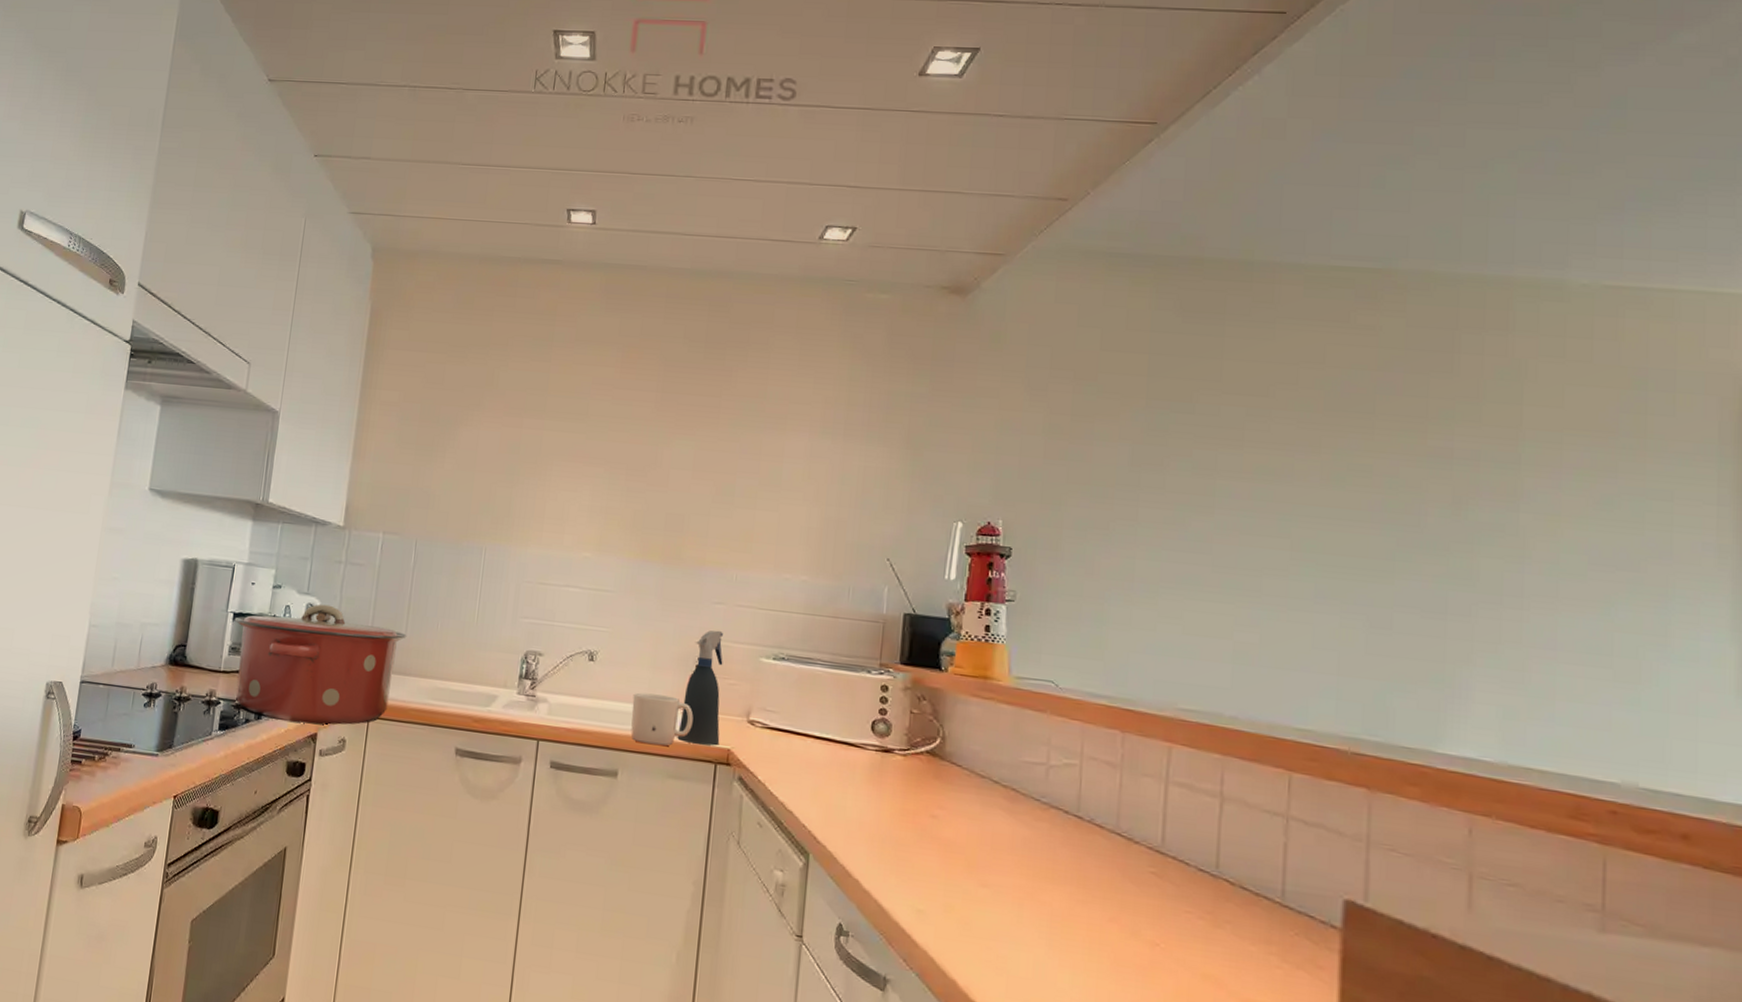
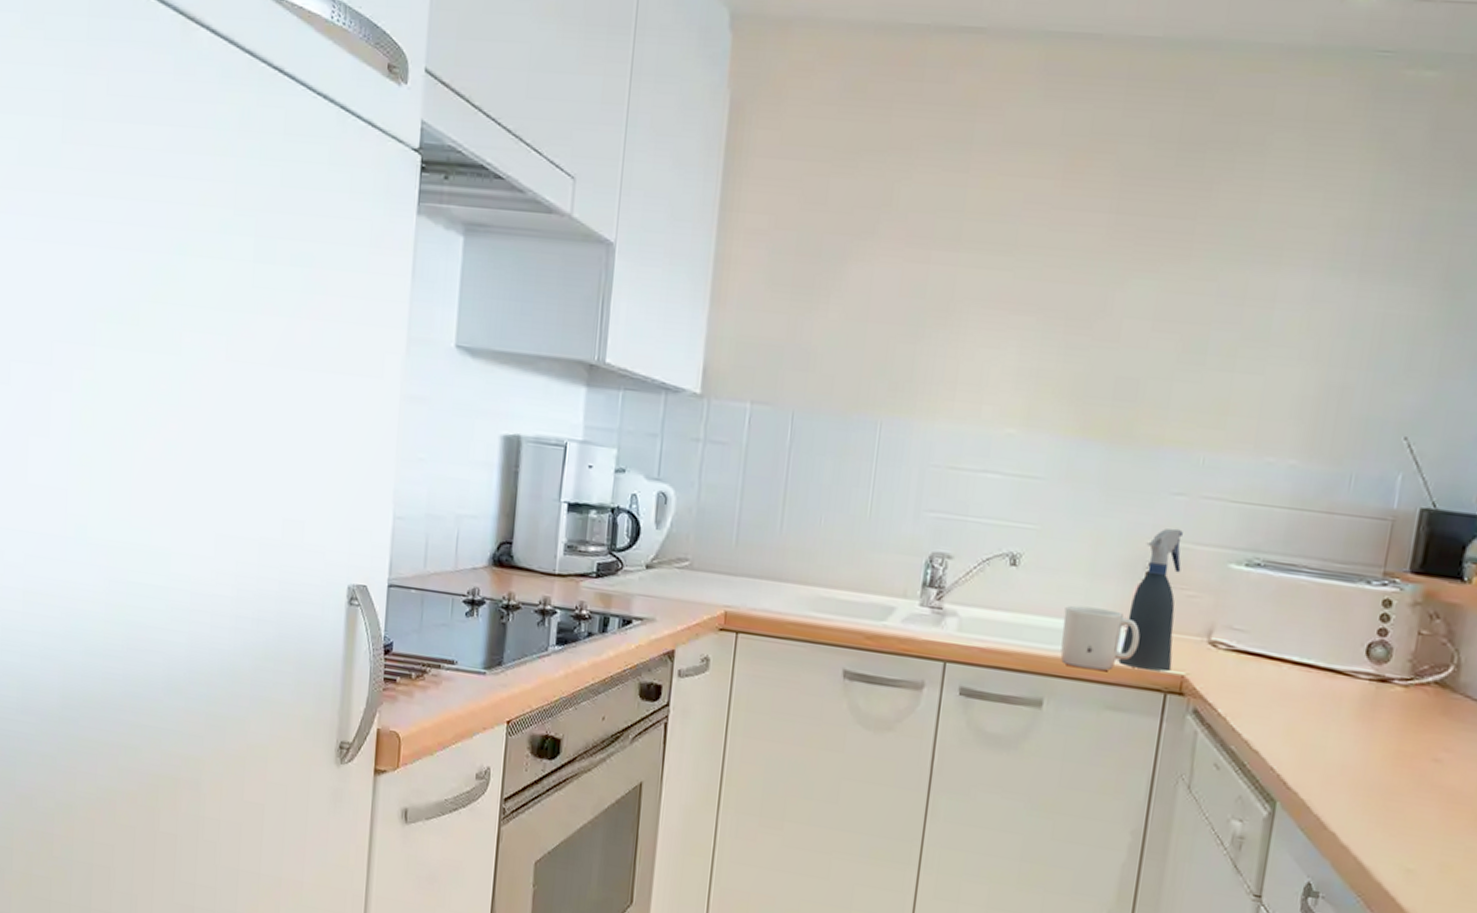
casserole: present [234,604,407,725] -> none [569,492,783,641]

